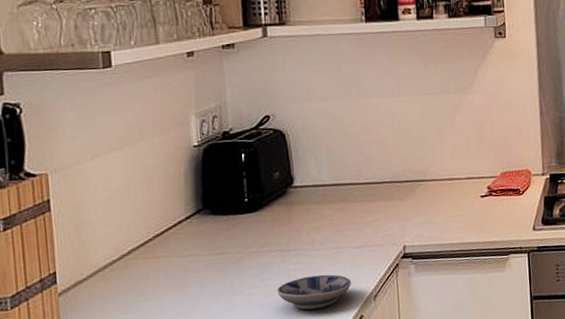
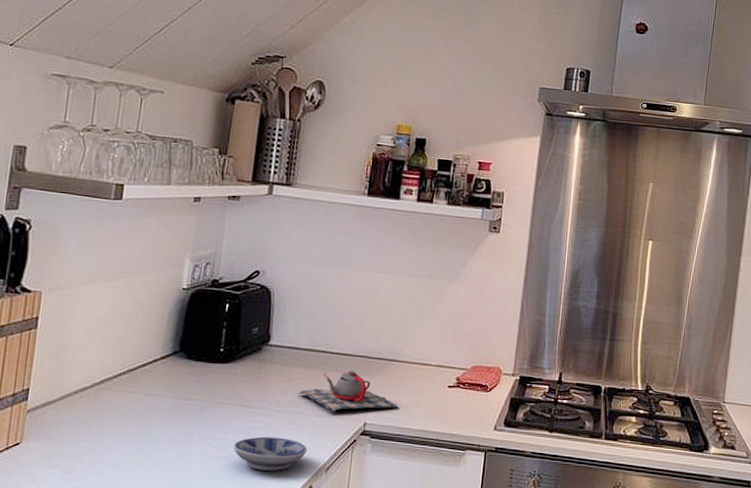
teapot: none [332,197,436,242] -> present [298,370,400,412]

